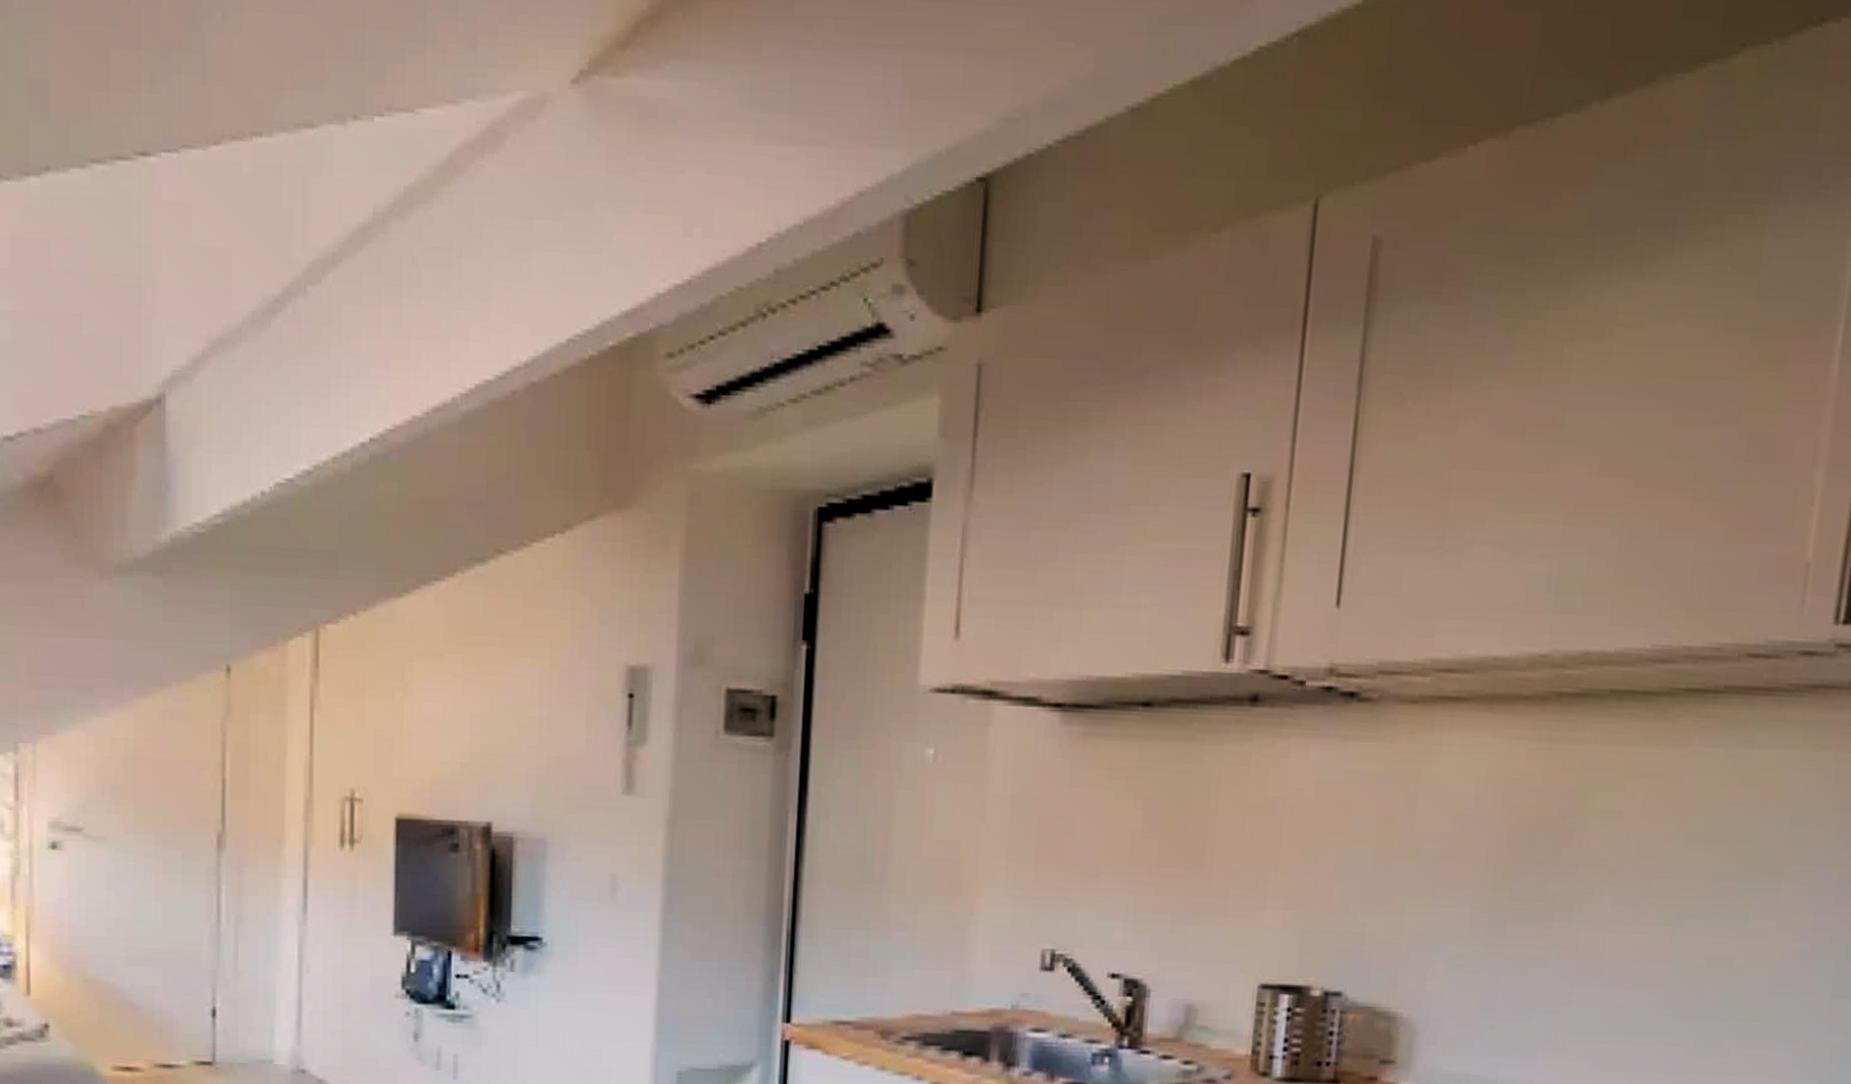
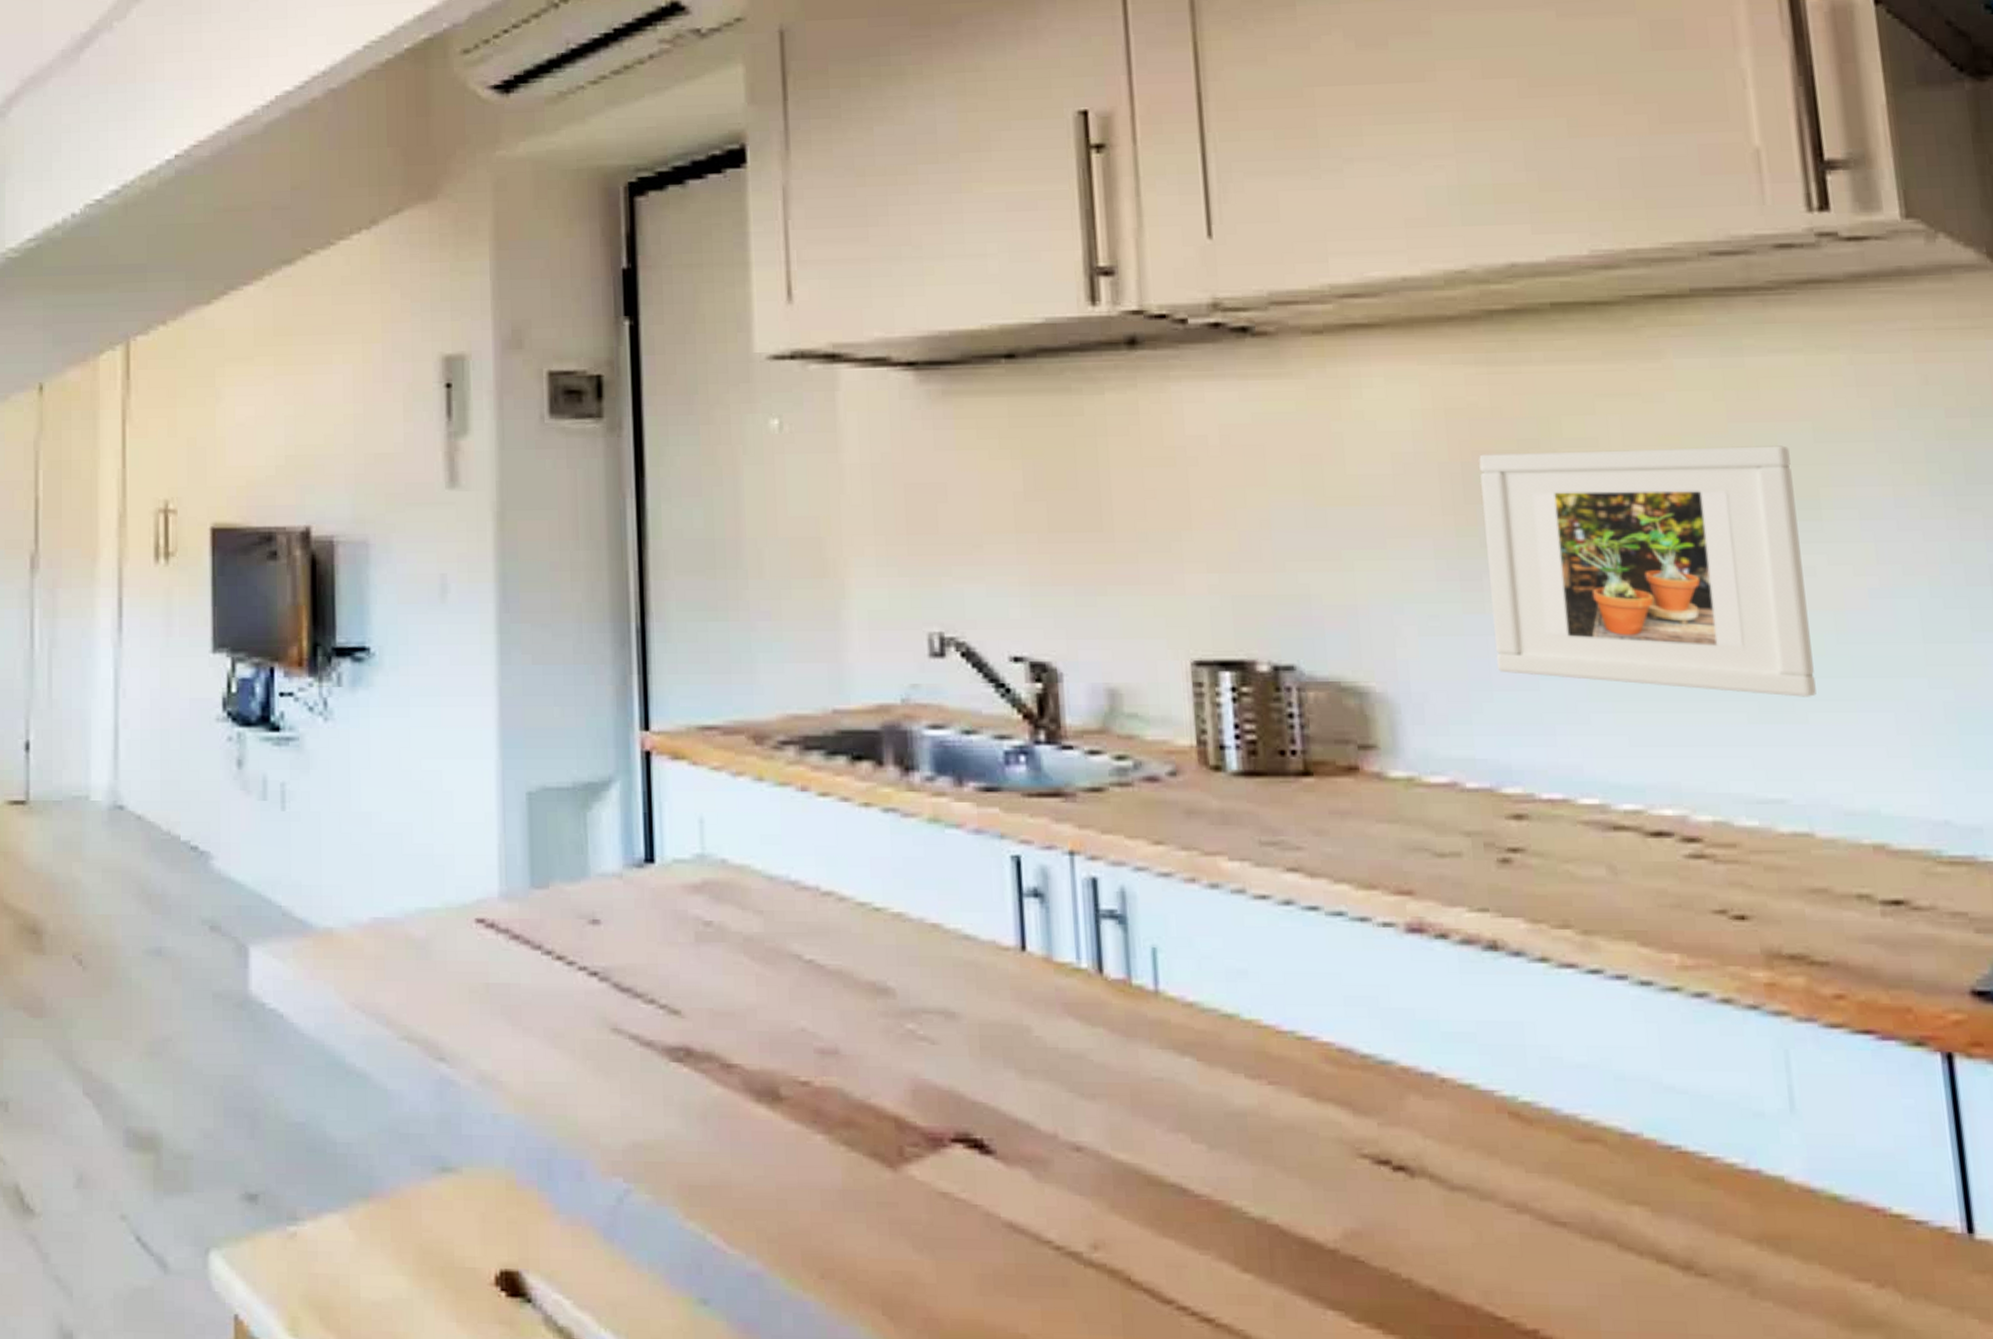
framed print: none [1502,819,1769,1036] -> present [1478,445,1816,697]

